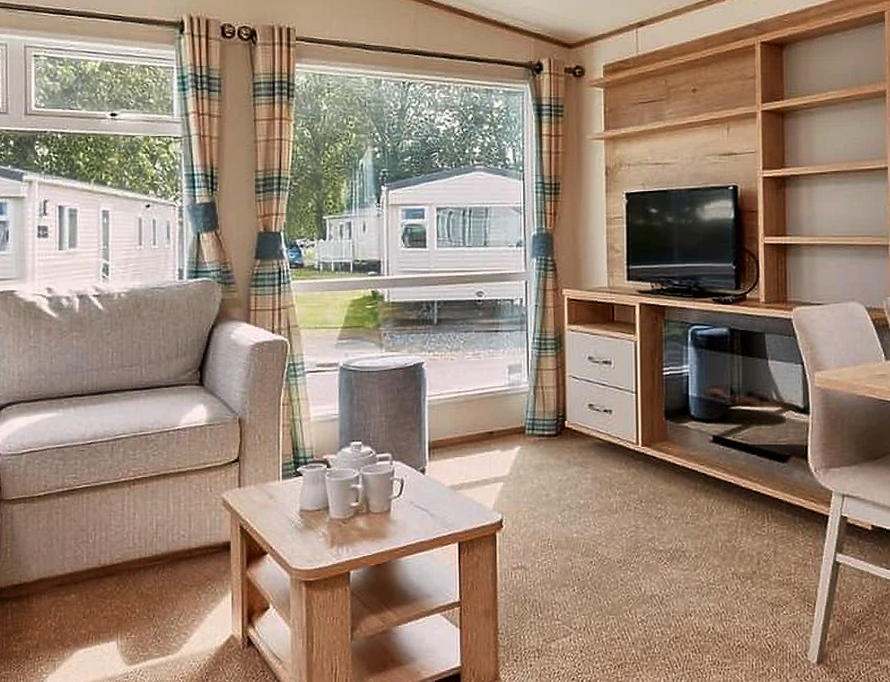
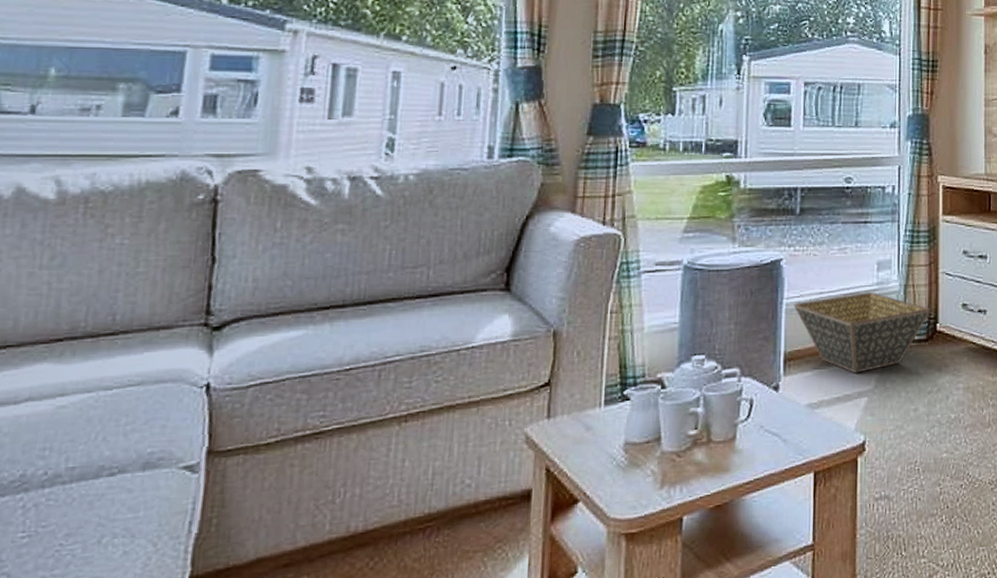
basket: none [435,392,559,461] -> present [793,292,931,373]

